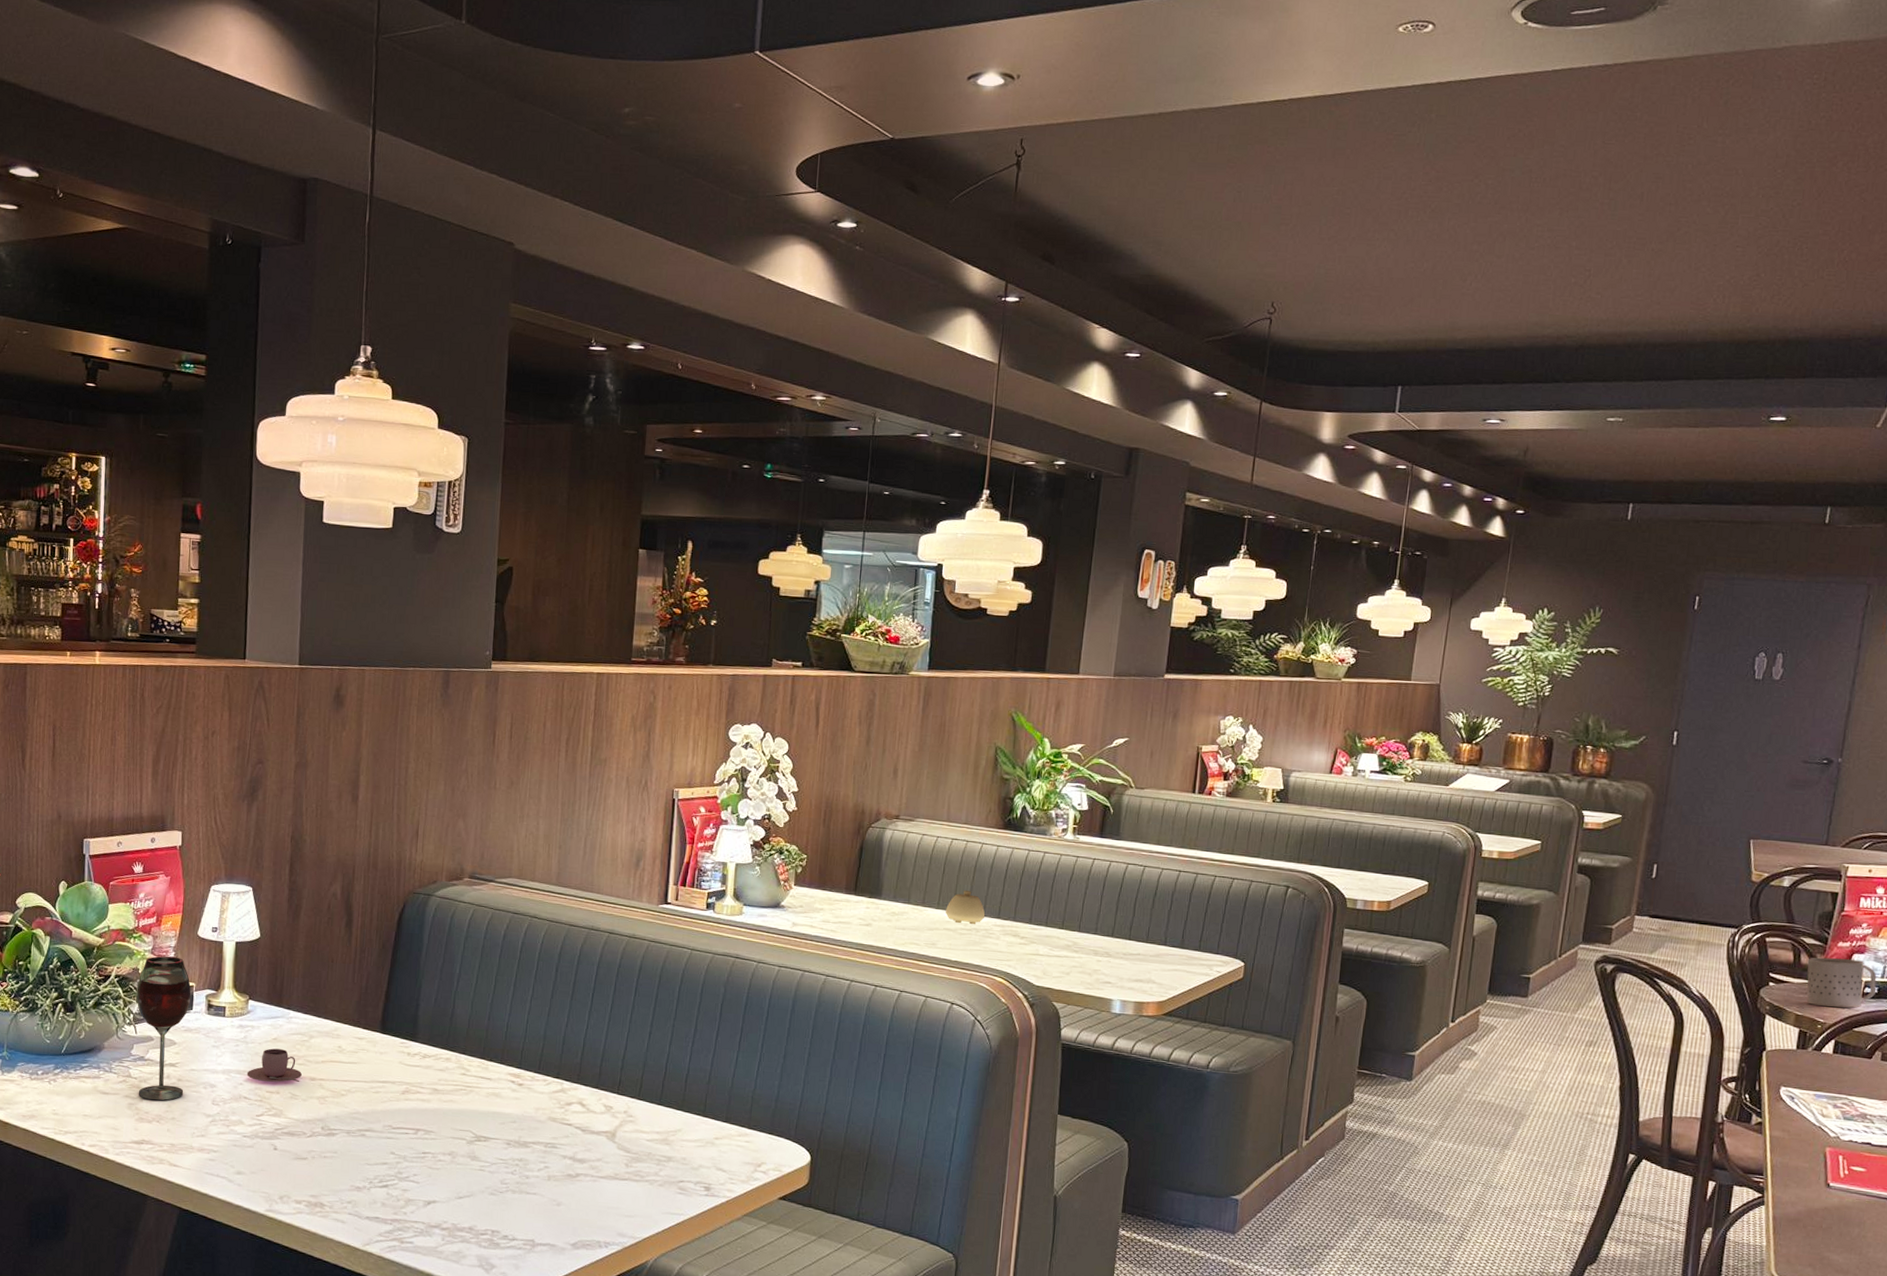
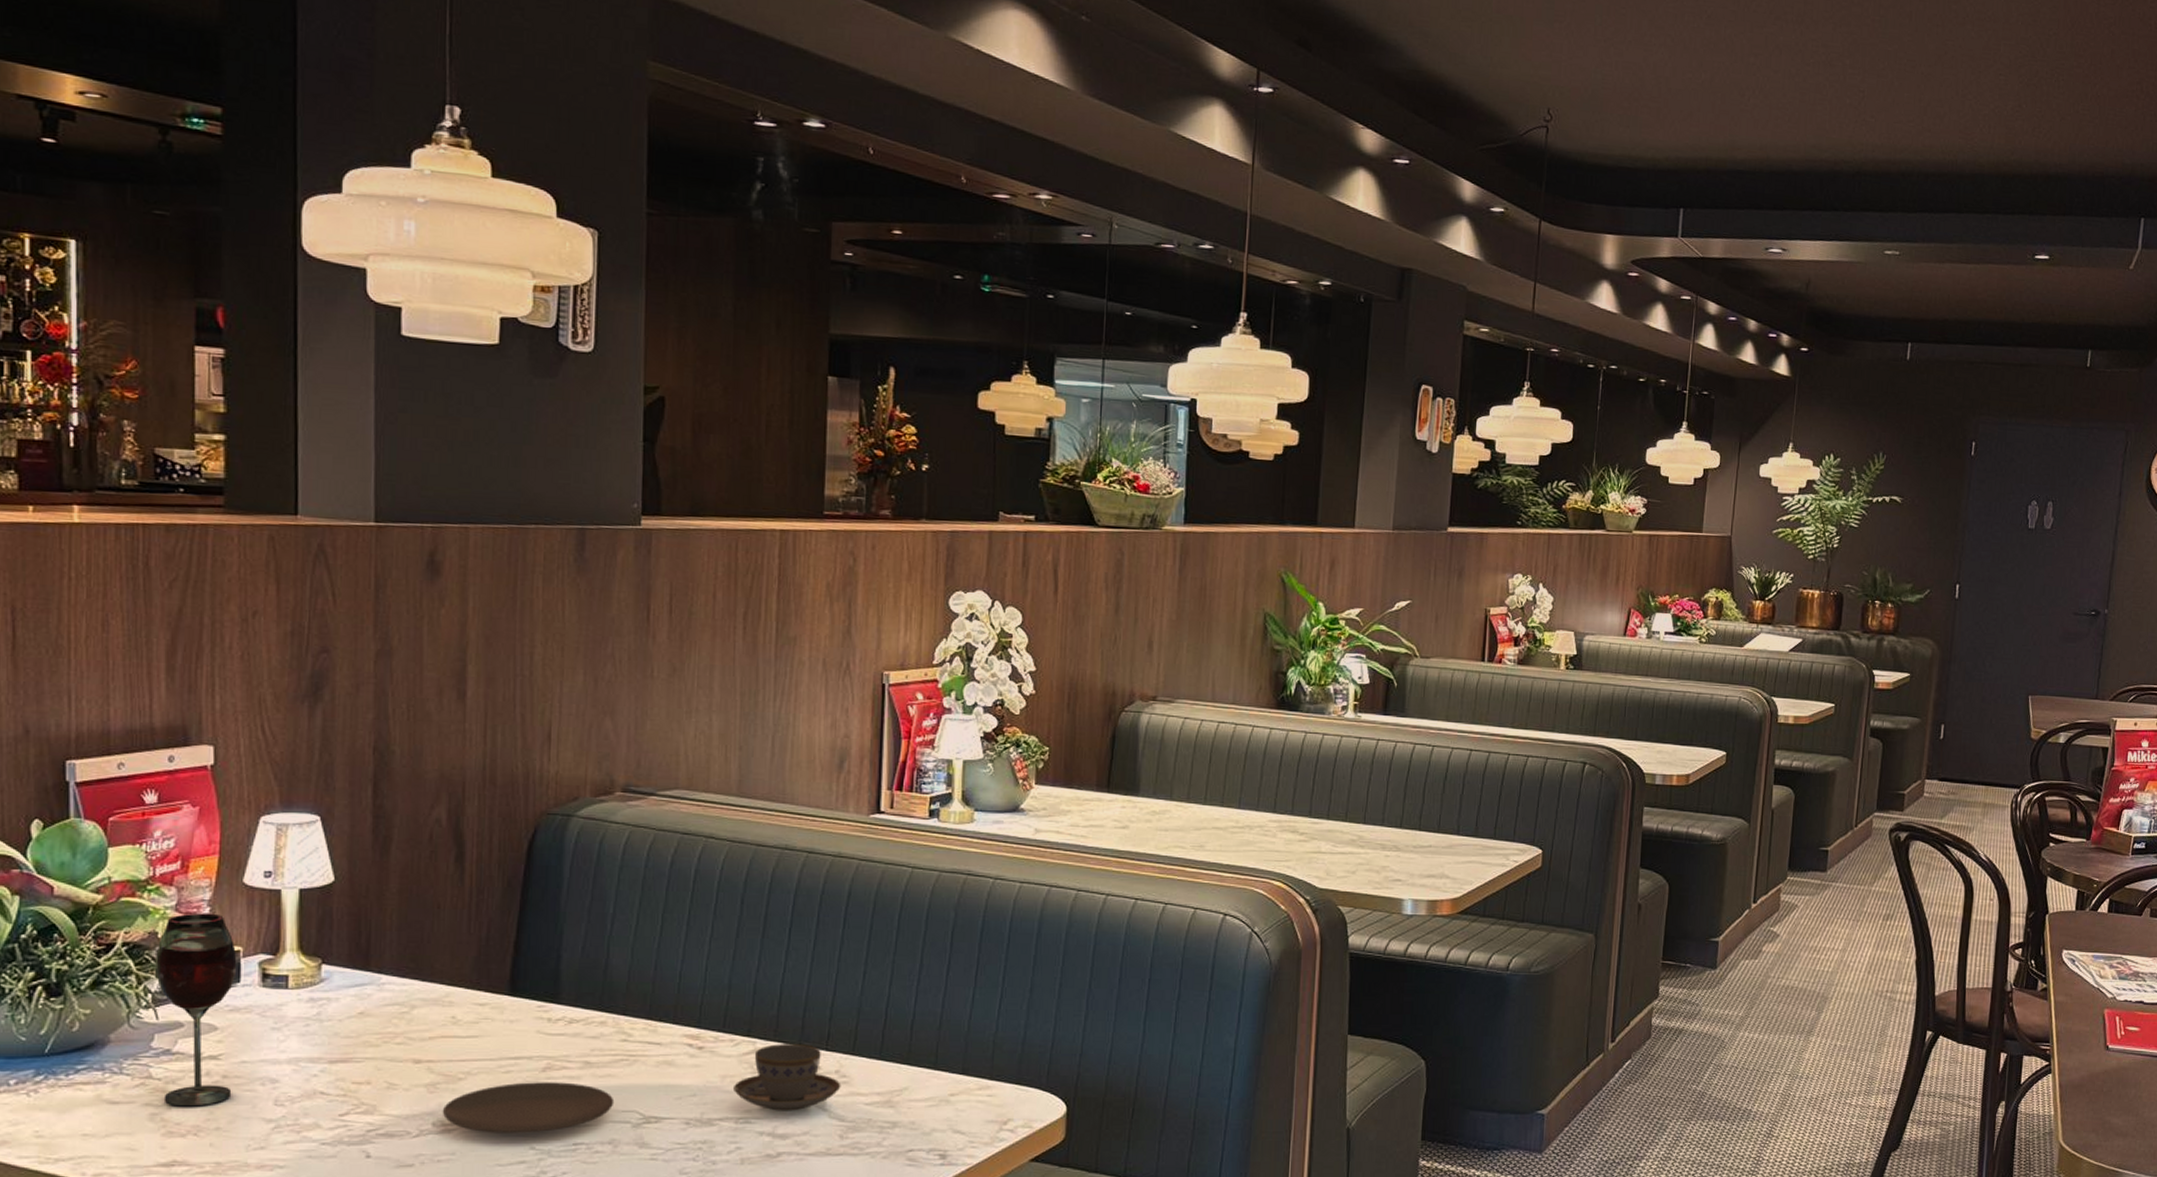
teacup: present [246,1048,302,1083] -> none [322,1026,402,1069]
plate: none [328,1101,455,1142] -> present [442,1082,615,1133]
teacup: none [544,1086,628,1141] -> present [732,1044,841,1111]
sugar bowl: present [946,891,986,925] -> none [1214,782,1260,822]
mug: present [1806,957,1877,1008] -> none [2082,814,2144,866]

